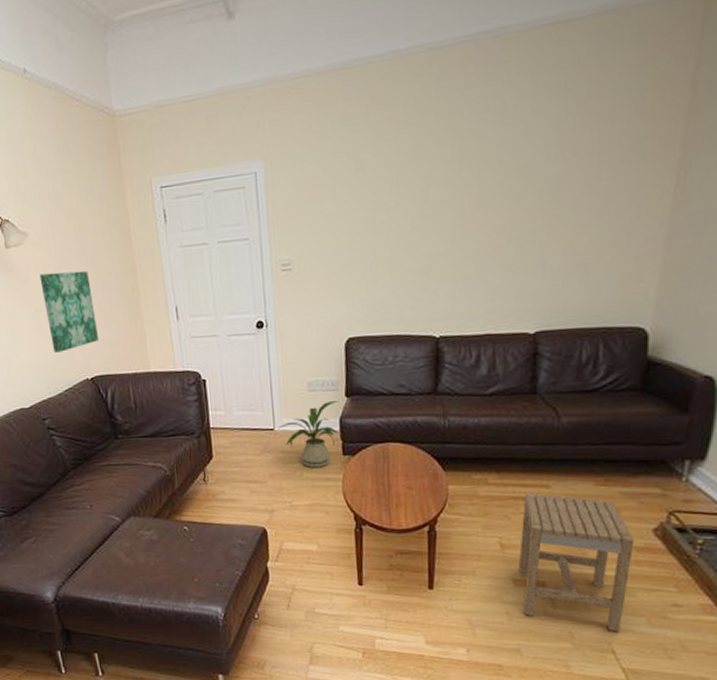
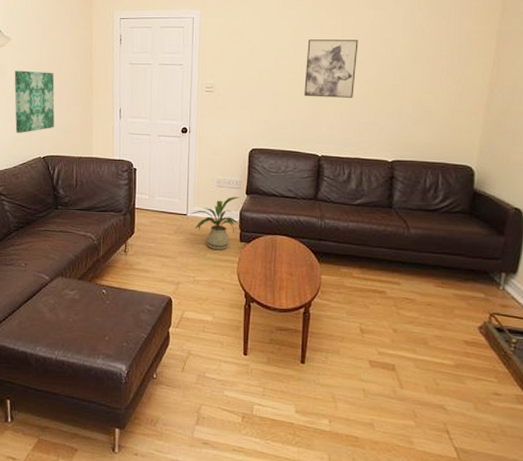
wall art: none [411,172,483,261] -> present [304,39,359,98]
stool: present [518,493,634,632] -> none [374,288,464,414]

